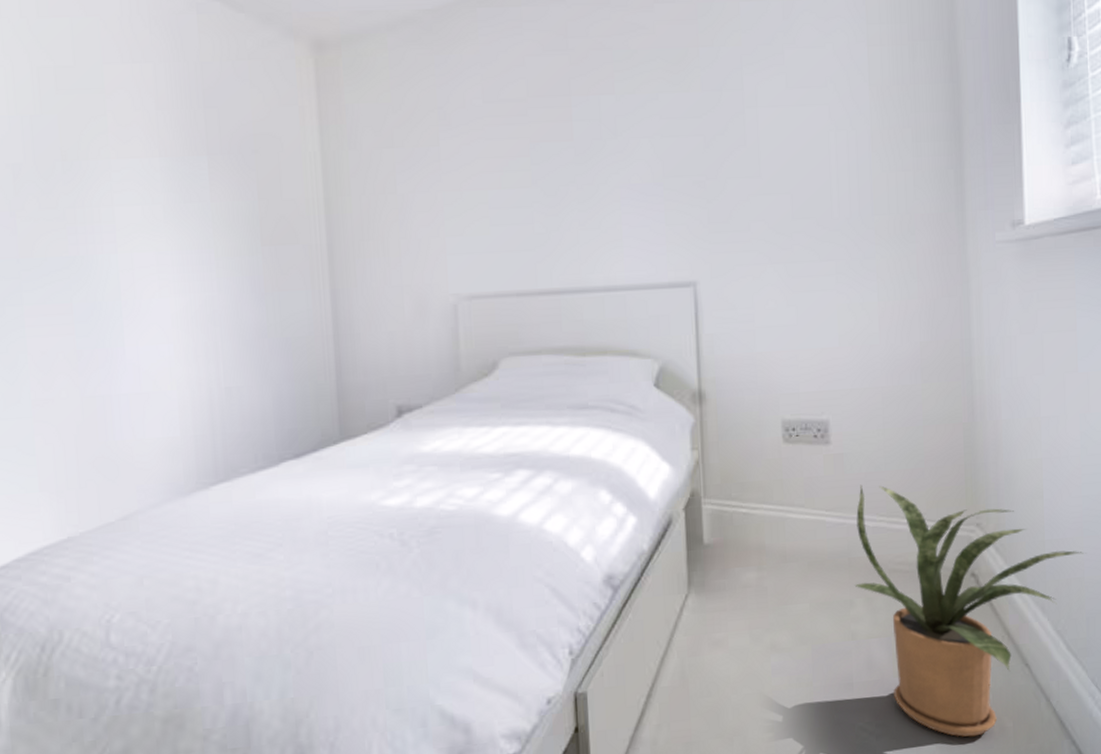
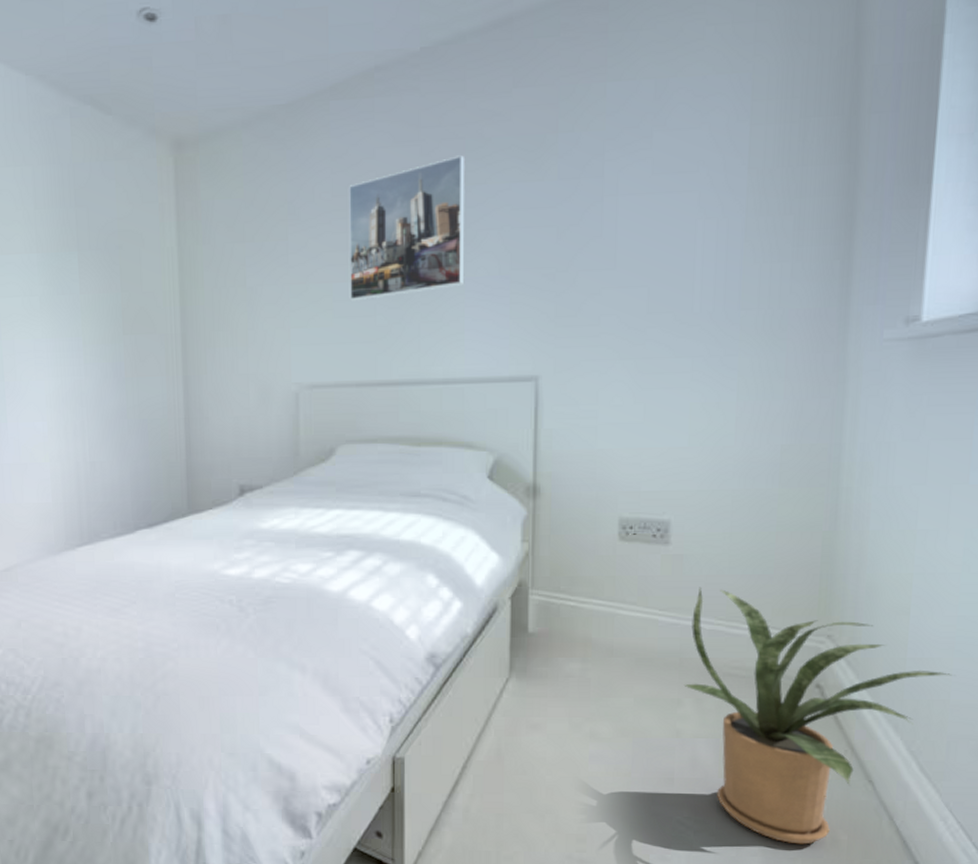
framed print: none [500,65,619,209] -> present [349,155,466,302]

